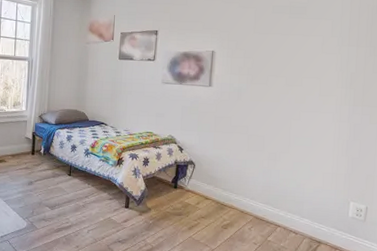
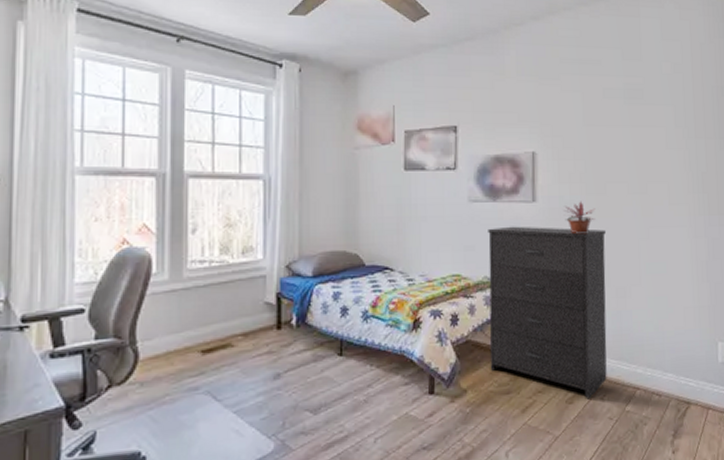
dresser: none [168,102,264,228] -> present [488,226,607,399]
potted plant: none [232,88,258,111] -> present [563,201,596,233]

